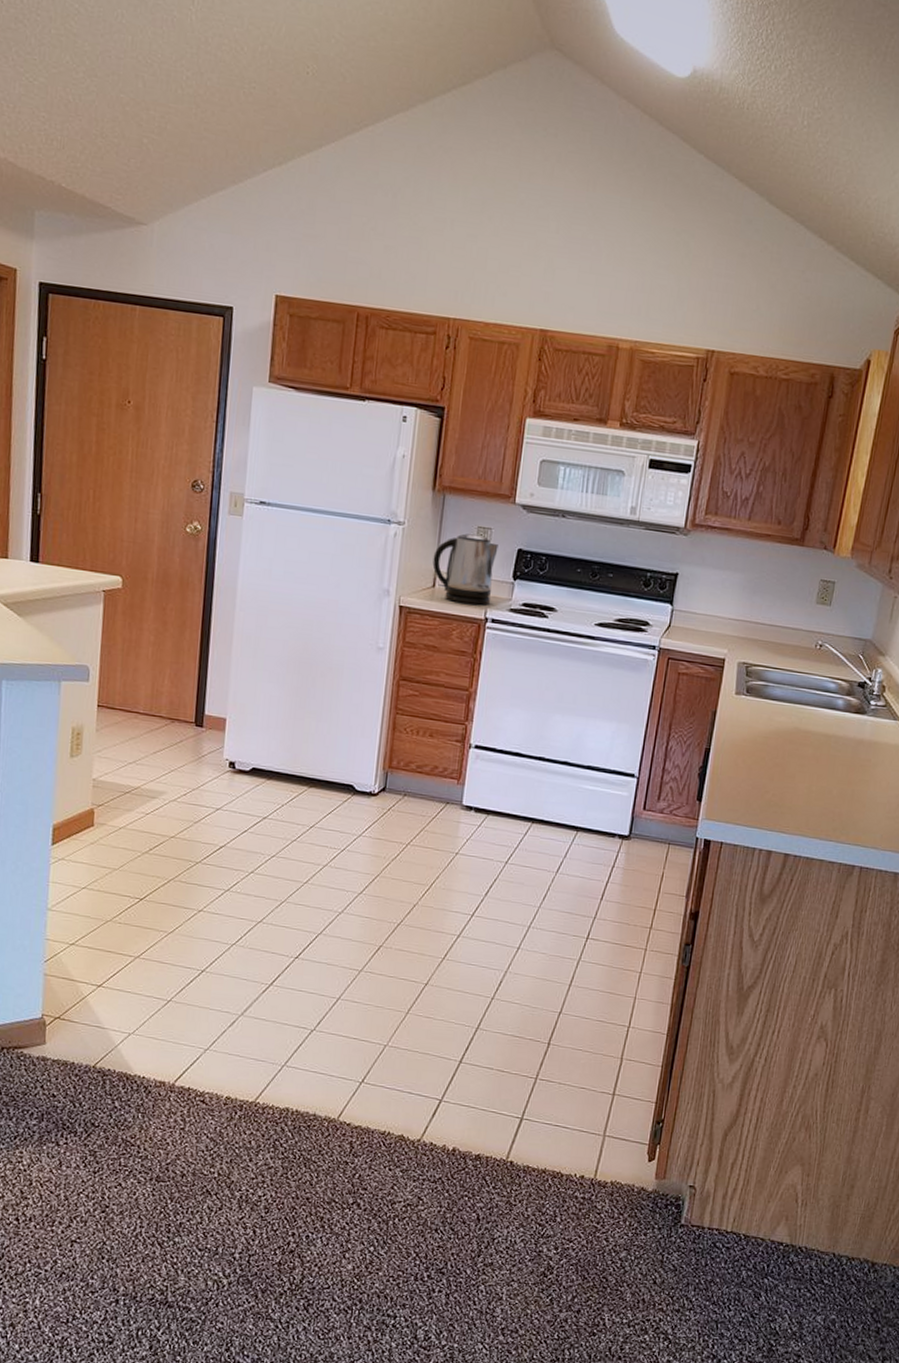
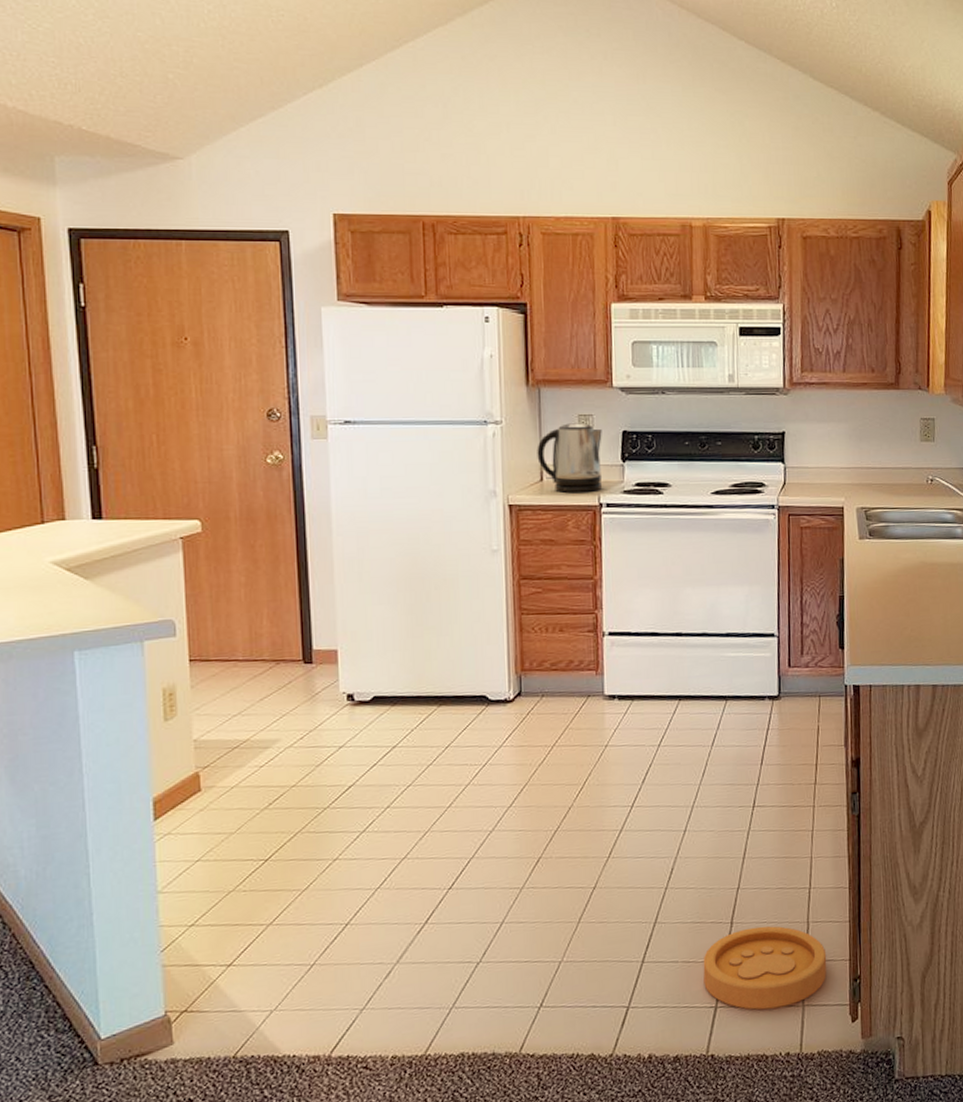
pet bowl: none [514,1052,635,1133] -> present [703,926,827,1010]

